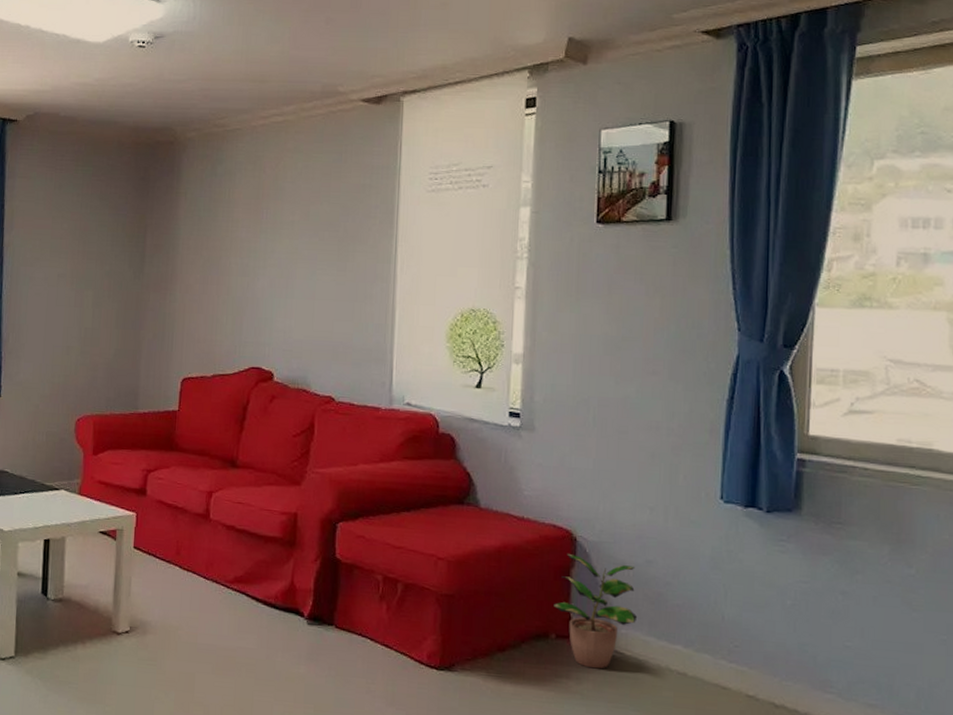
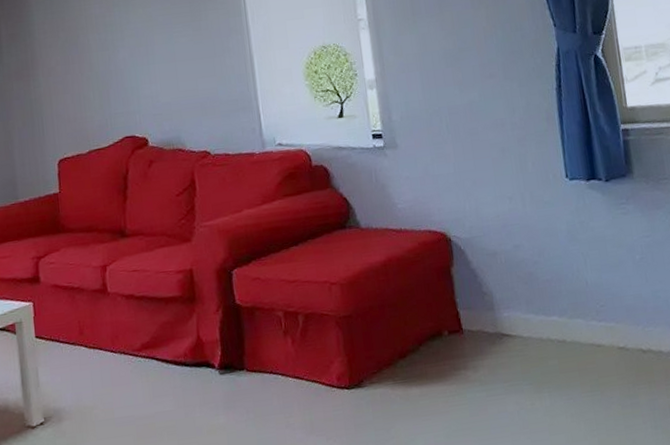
potted plant: present [554,553,638,669] -> none [441,253,516,355]

